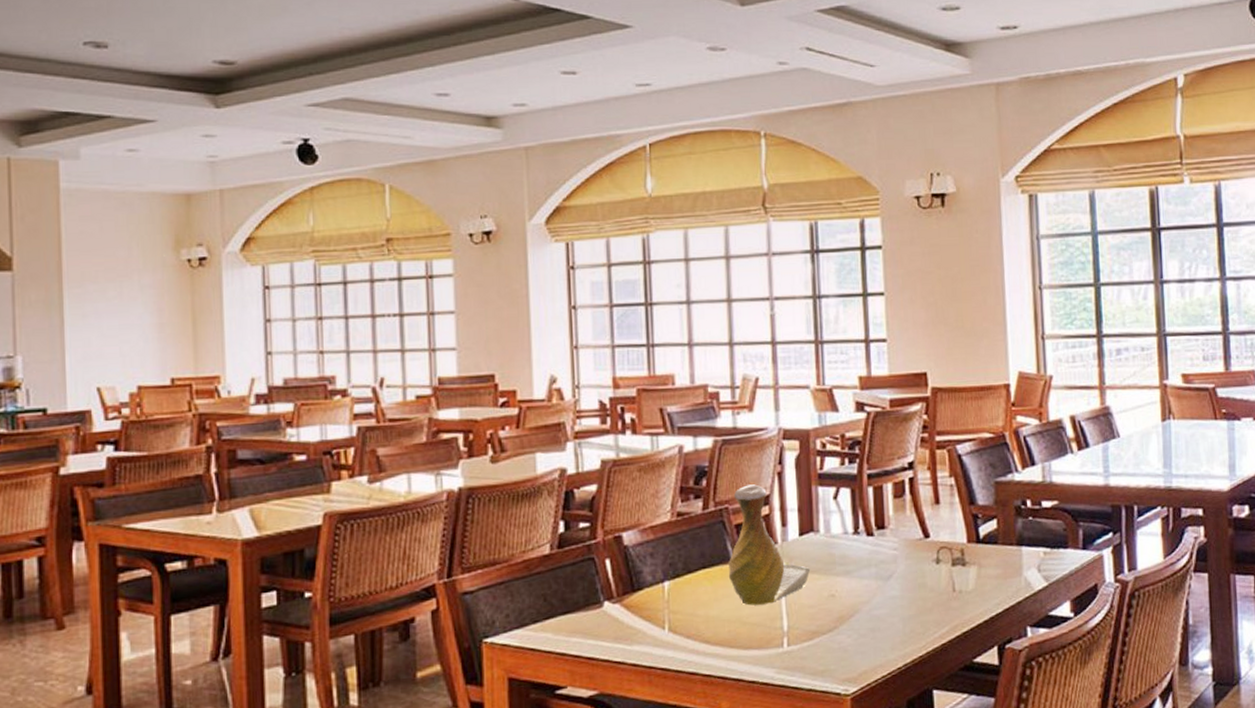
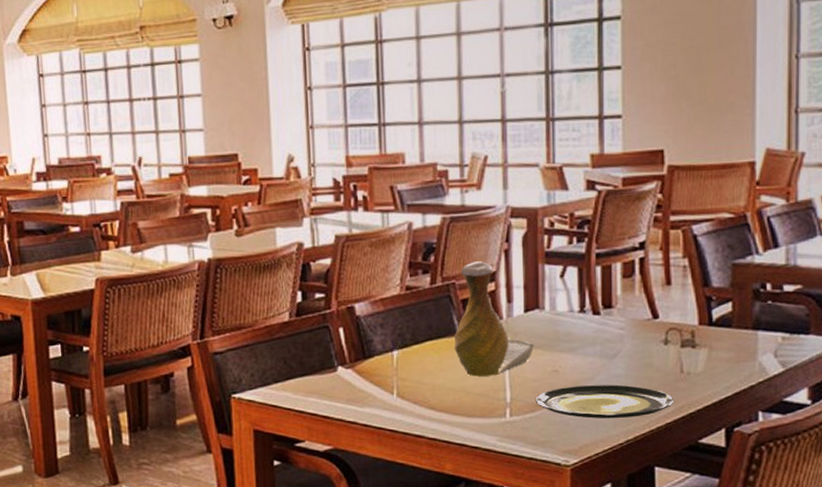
plate: none [812,606,949,643] -> present [535,384,675,419]

